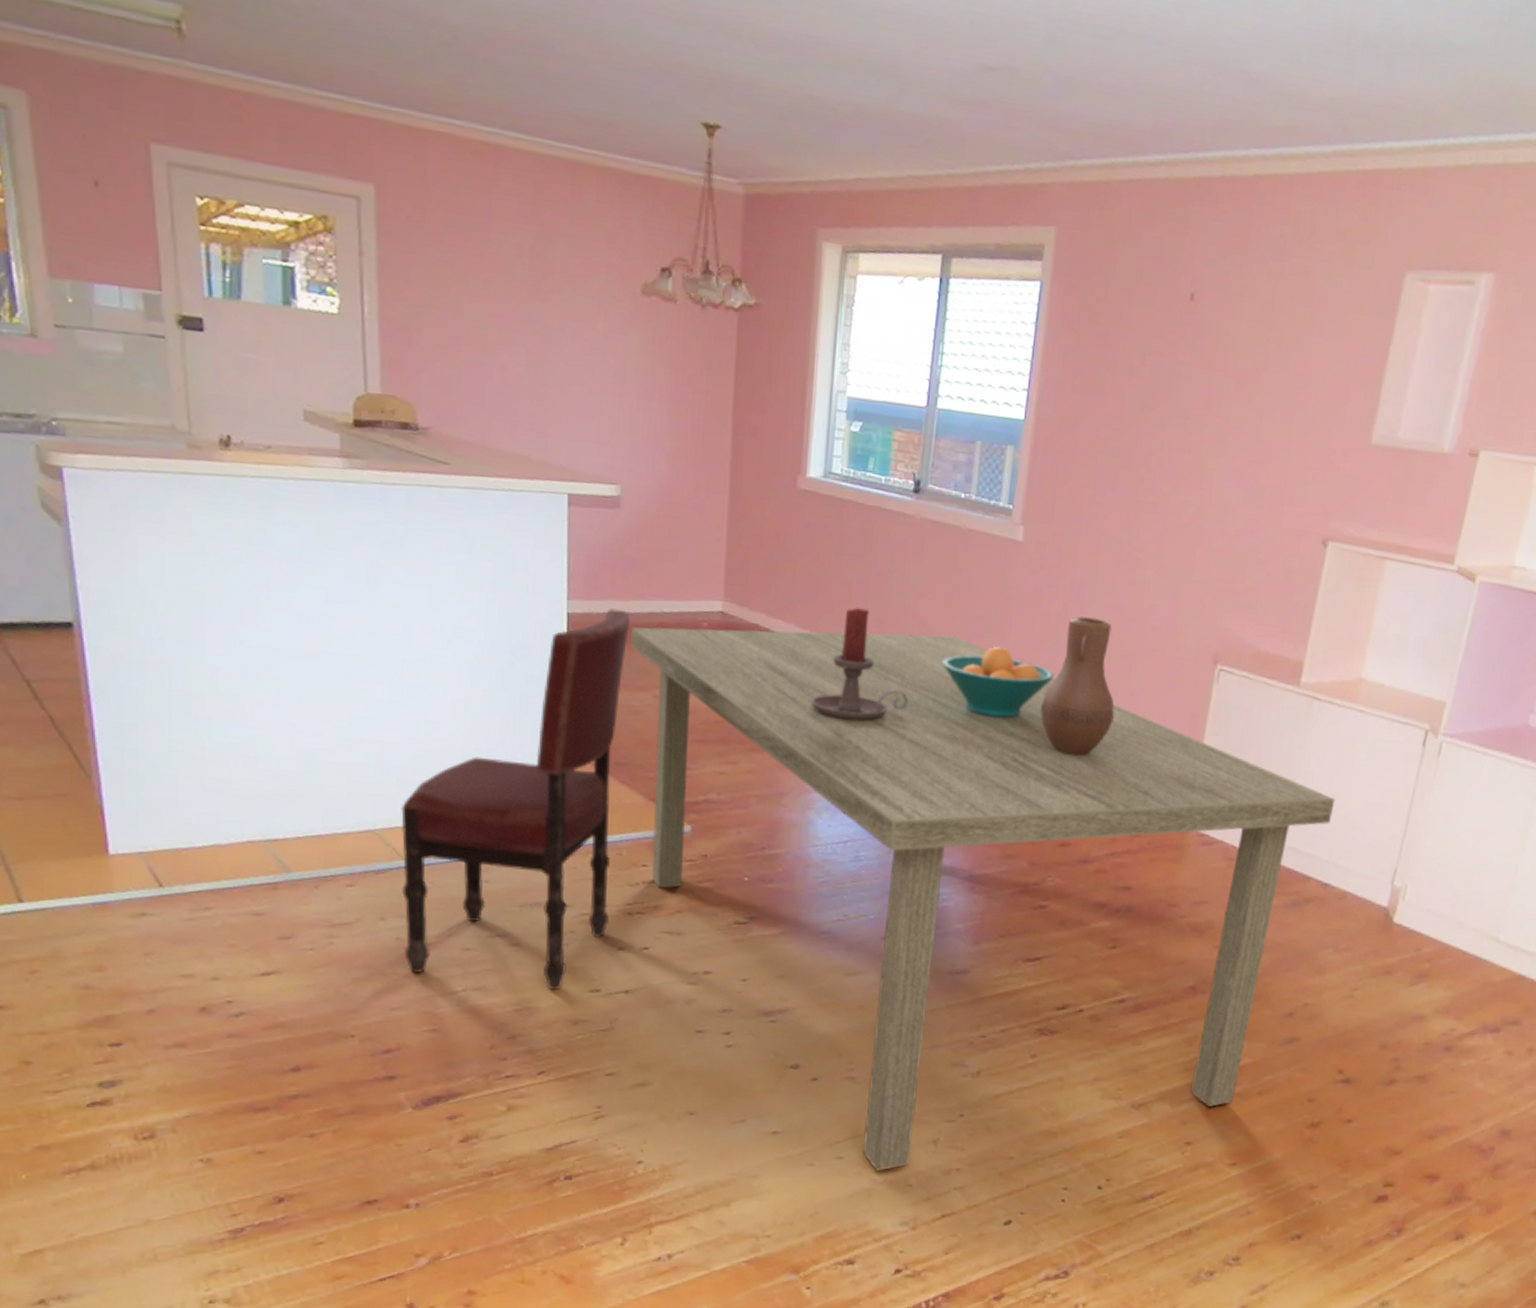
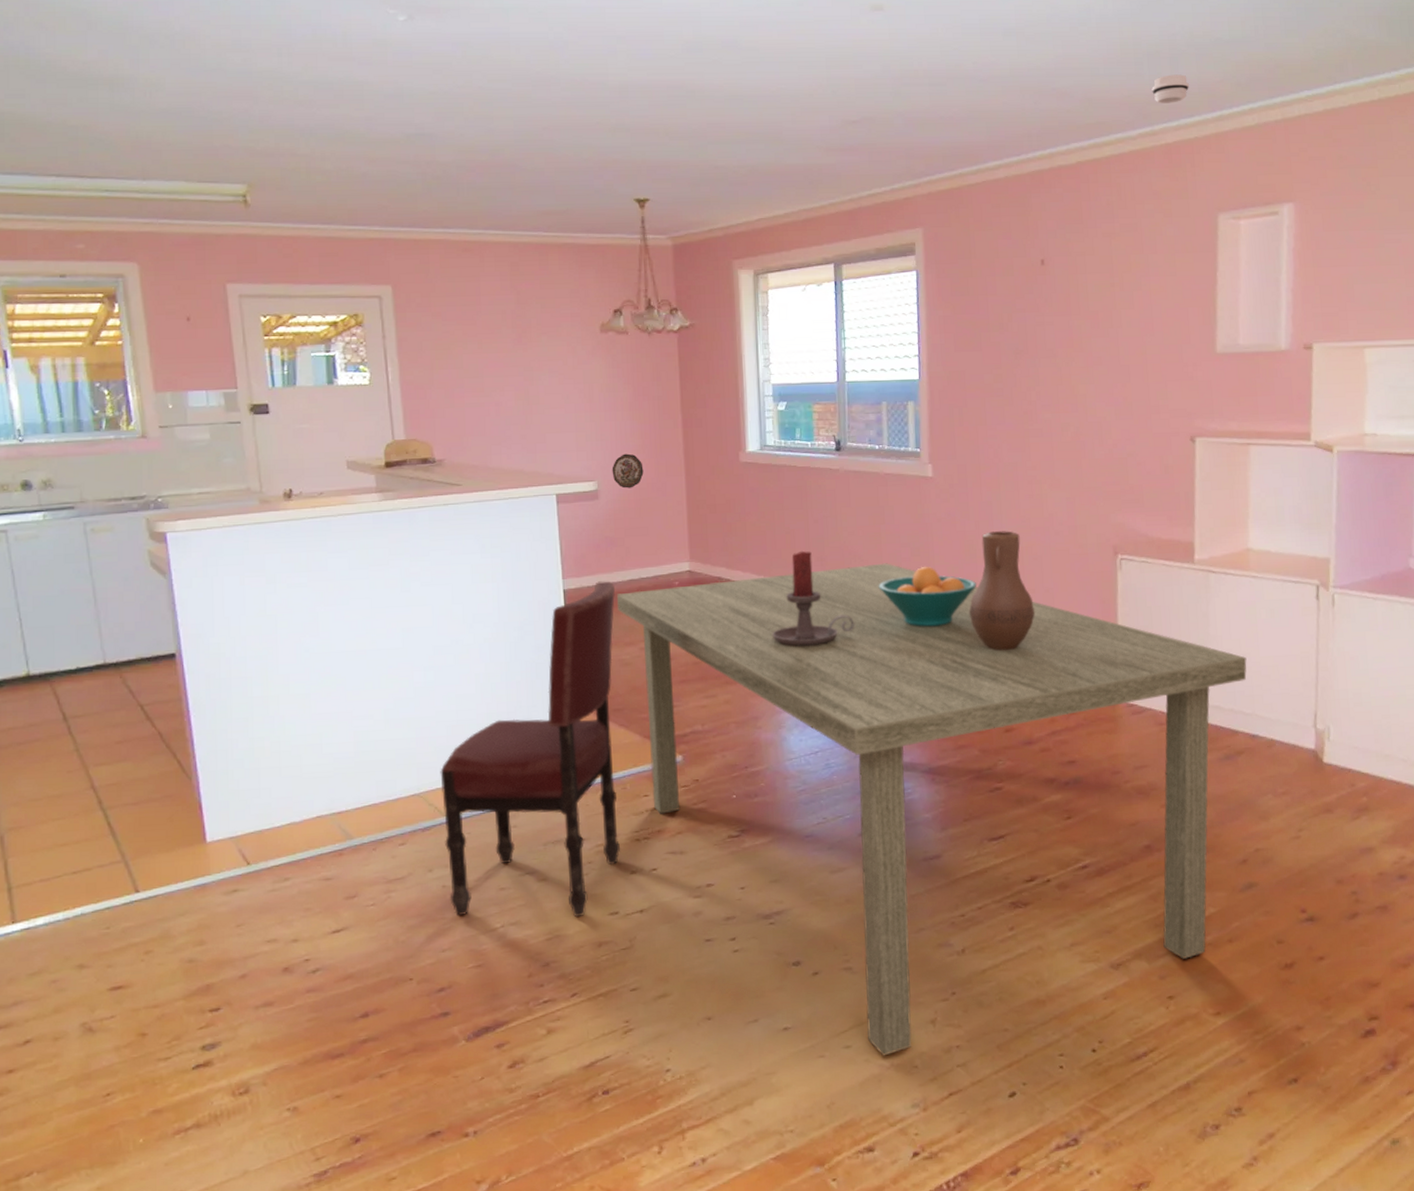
decorative plate: none [639,456,679,501] -> present [612,453,644,489]
smoke detector: none [1359,79,1405,119] -> present [1152,74,1189,104]

